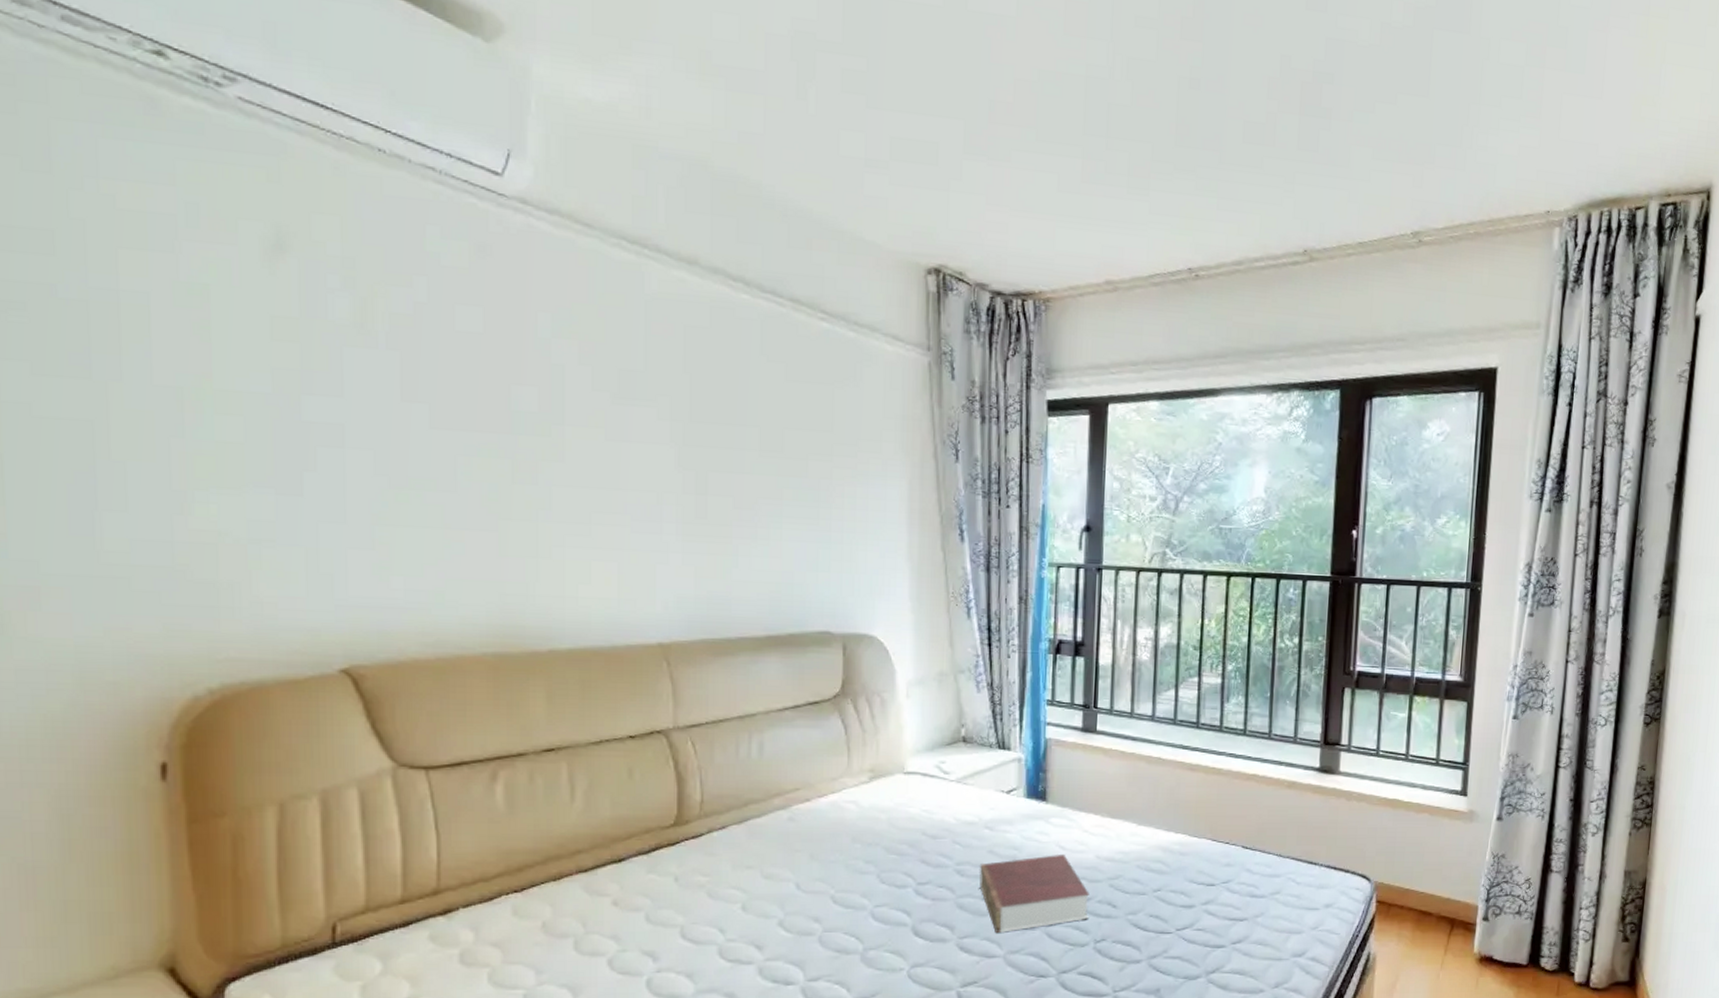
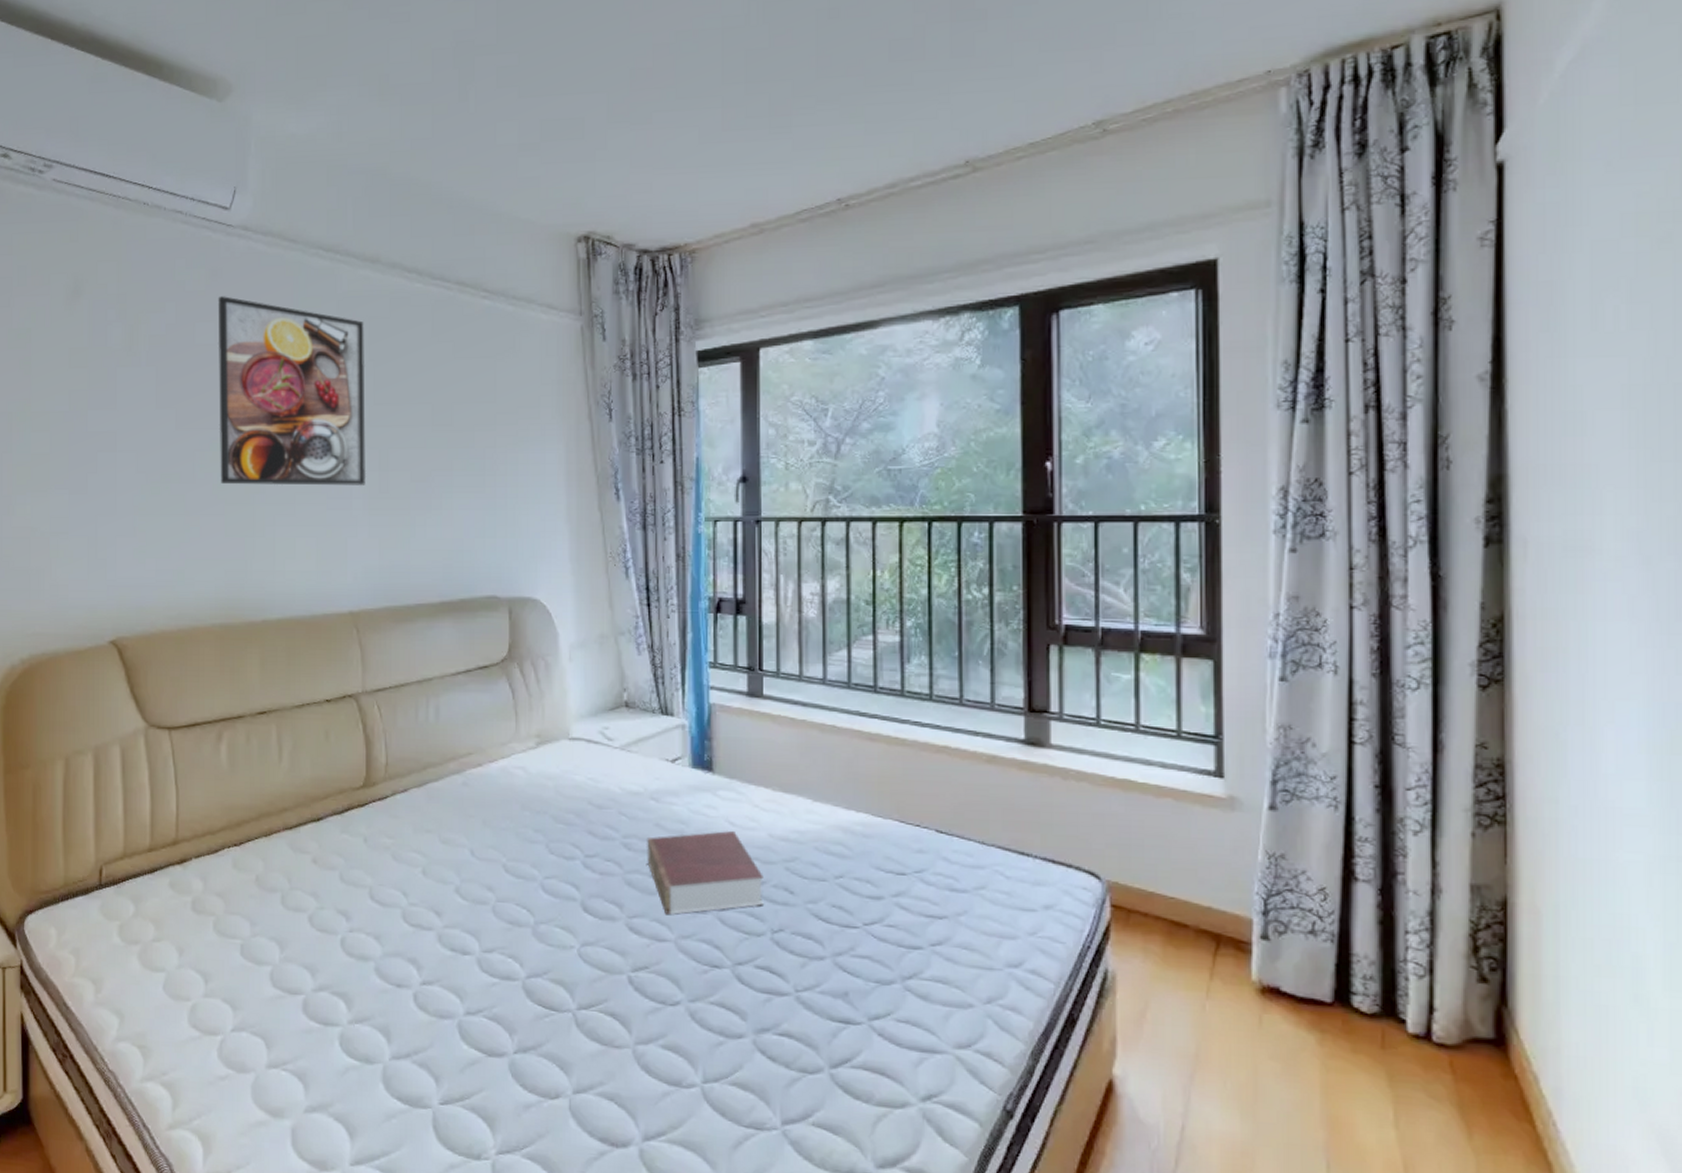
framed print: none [486,277,679,509] -> present [218,296,366,486]

